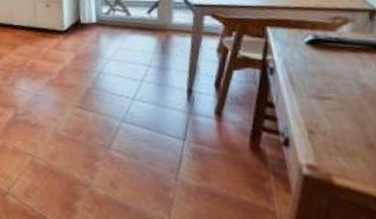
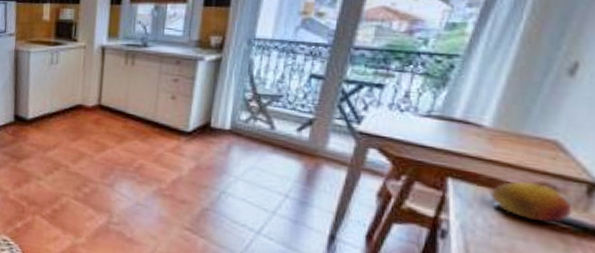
fruit: none [300,18,362,47] -> present [490,180,573,223]

